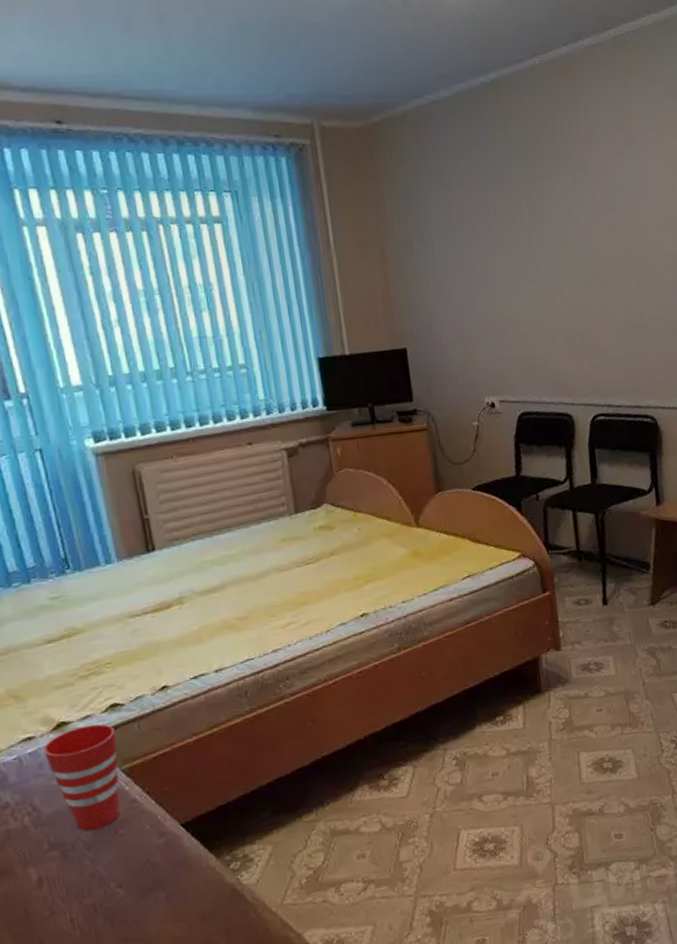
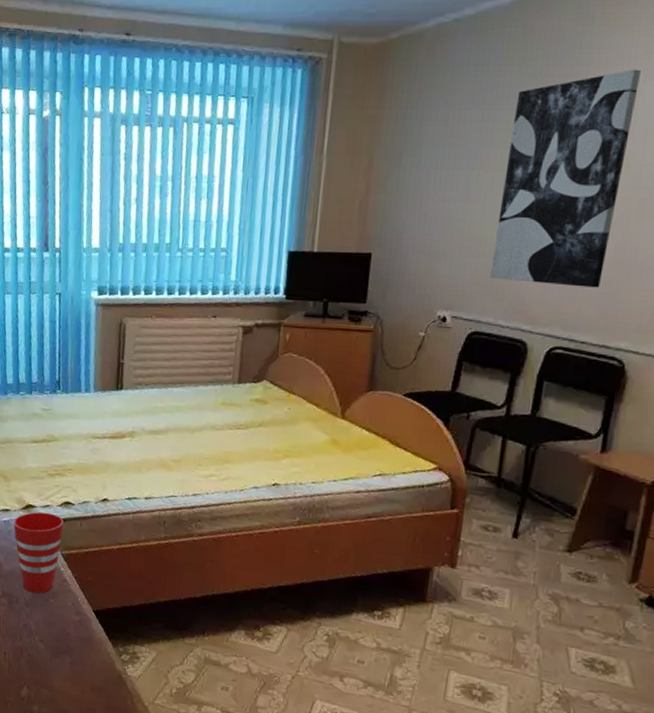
wall art: none [508,146,621,358] -> present [490,69,641,288]

